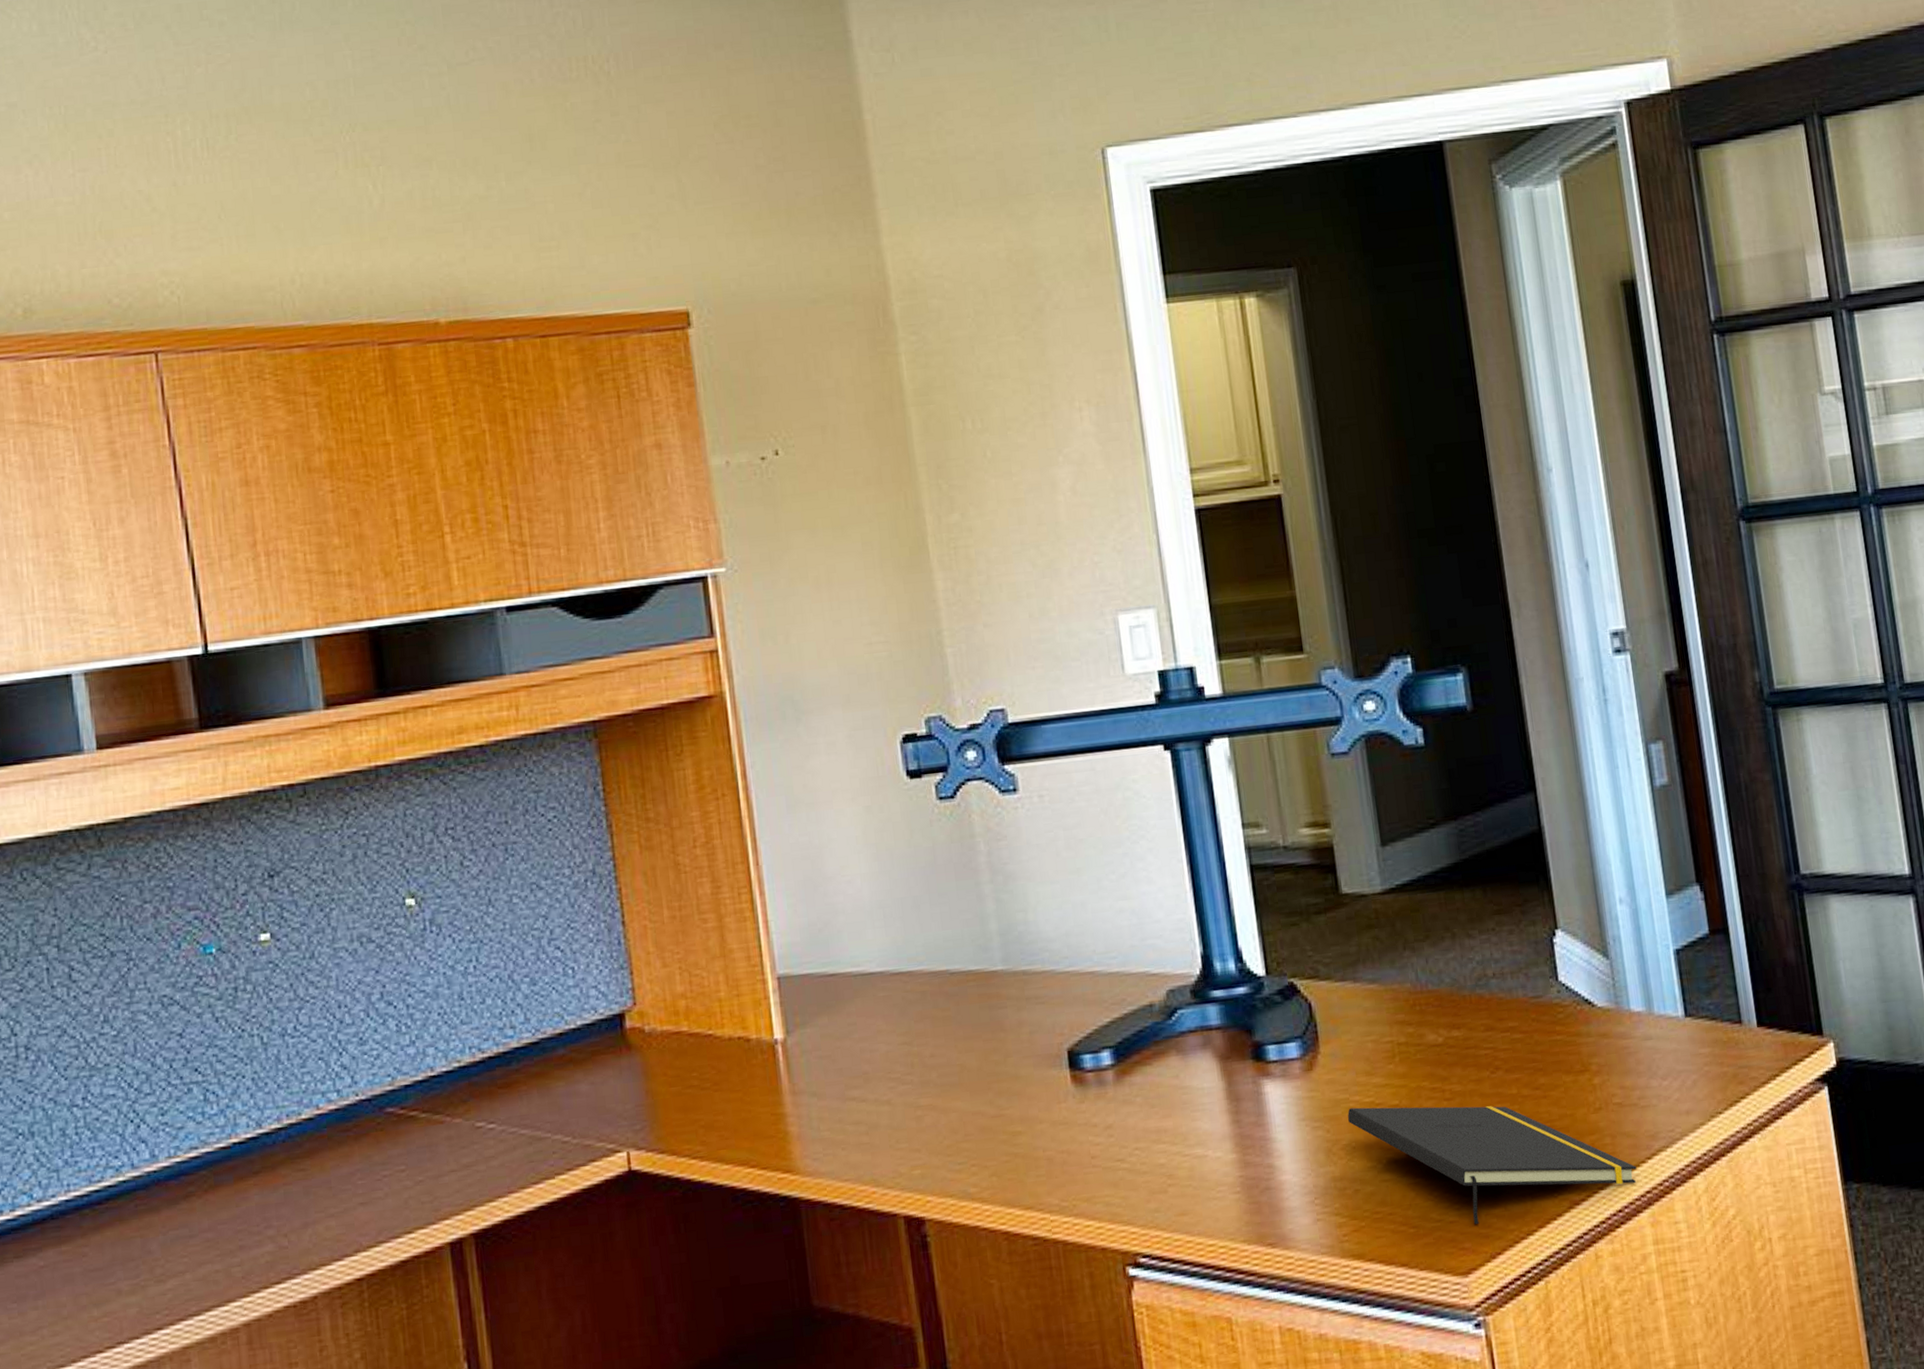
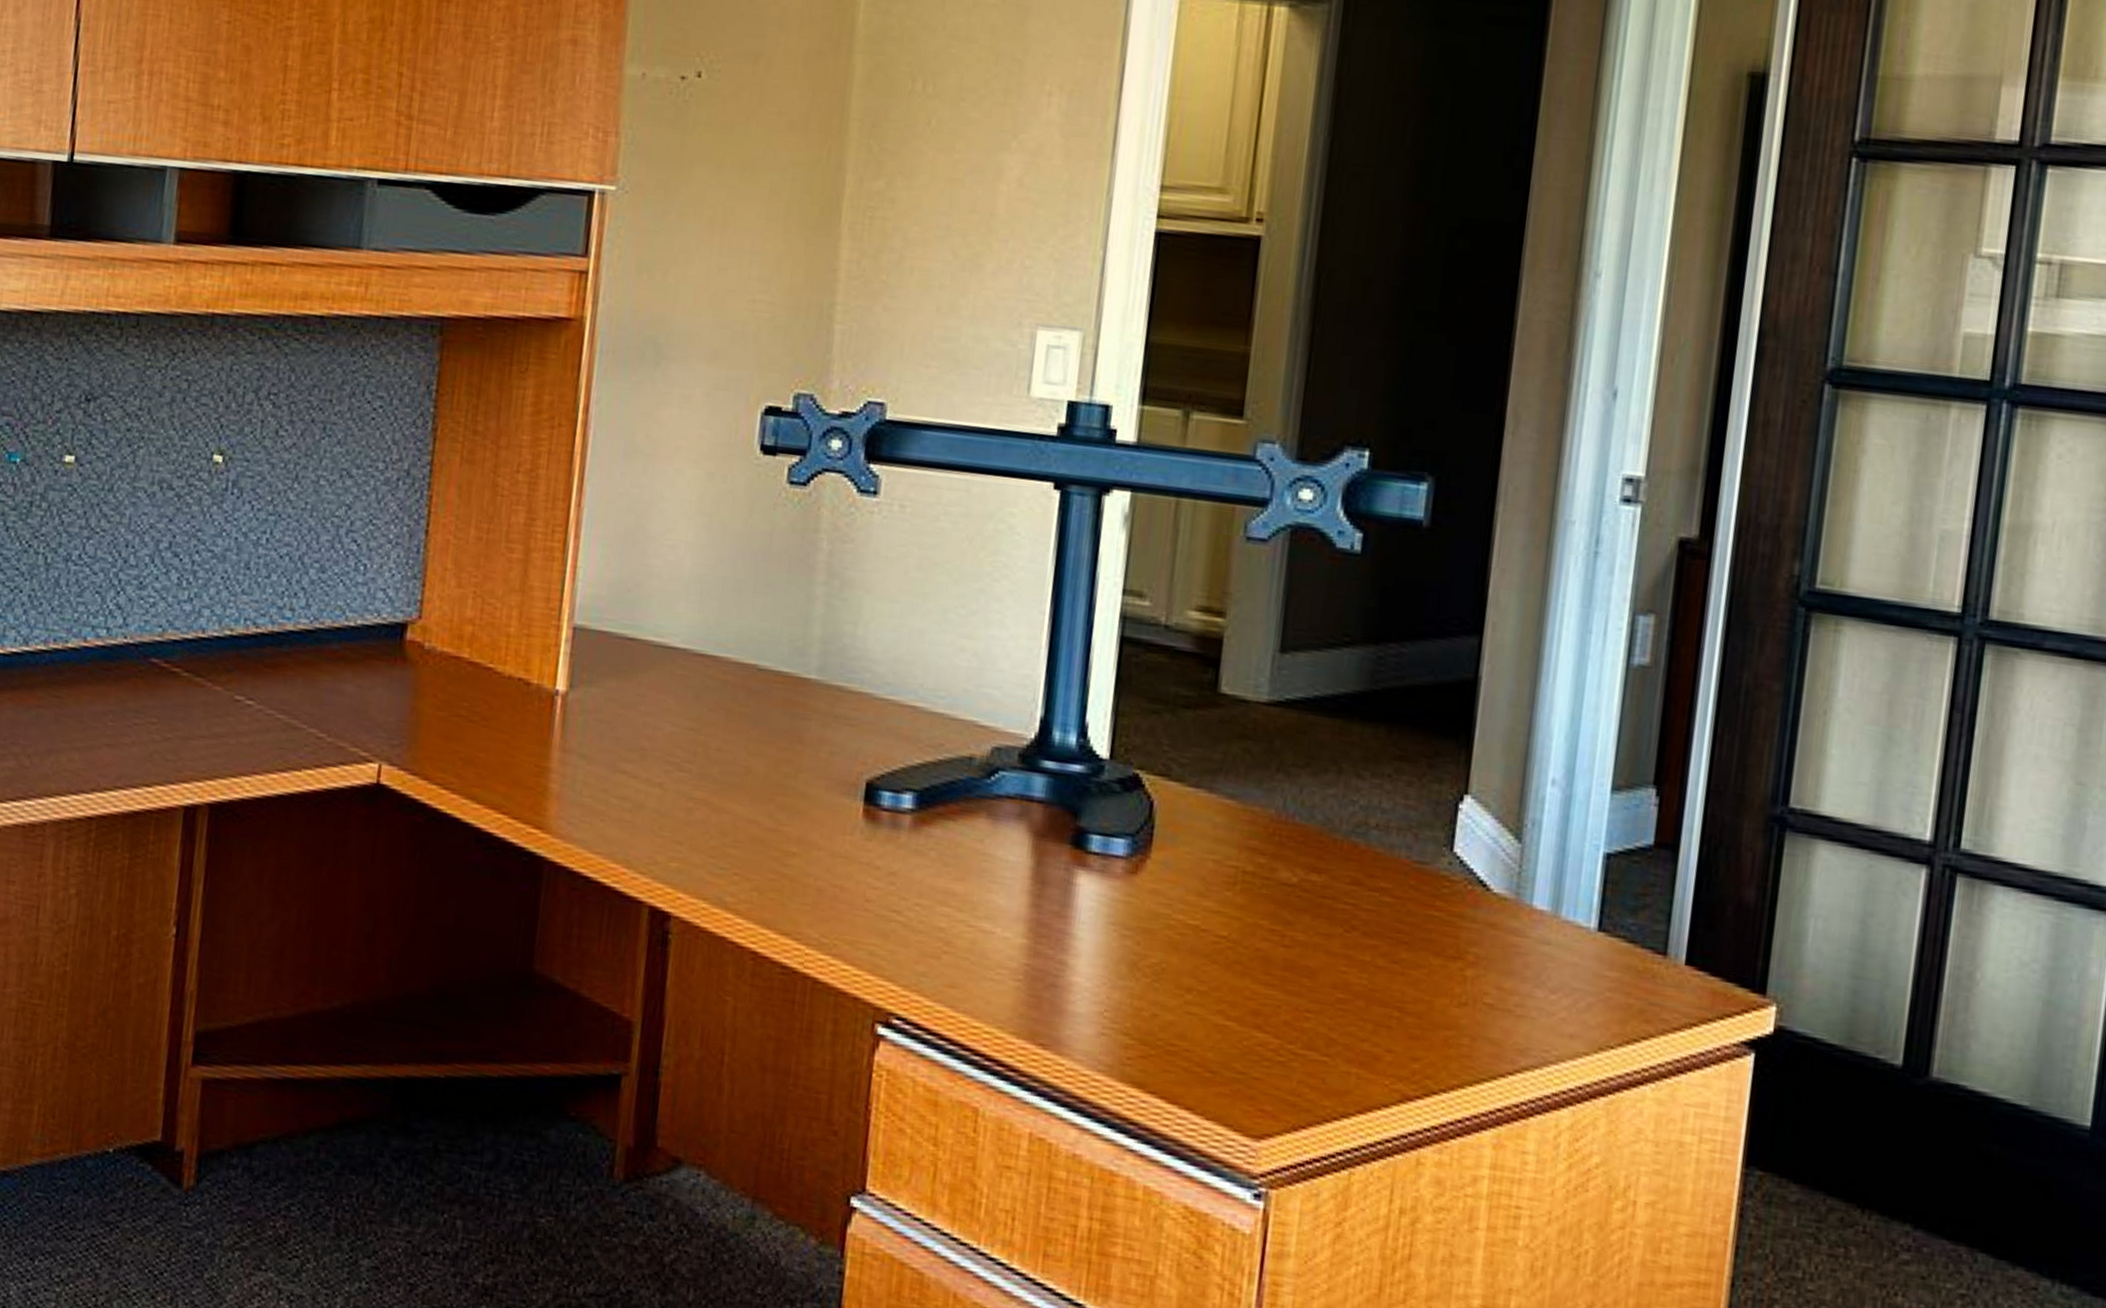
notepad: present [1347,1106,1637,1224] -> none [1164,925,1492,1096]

